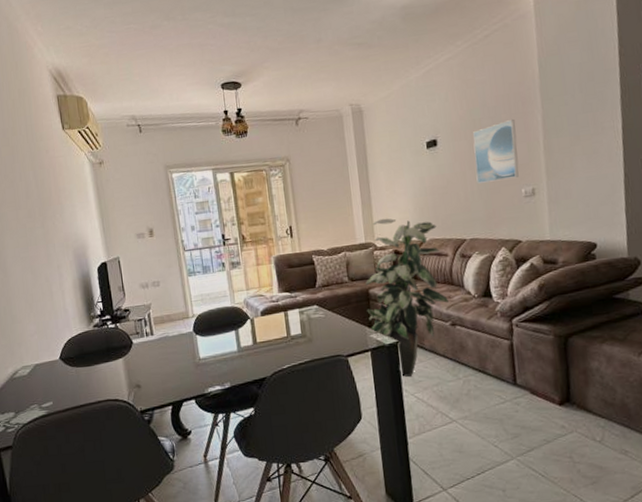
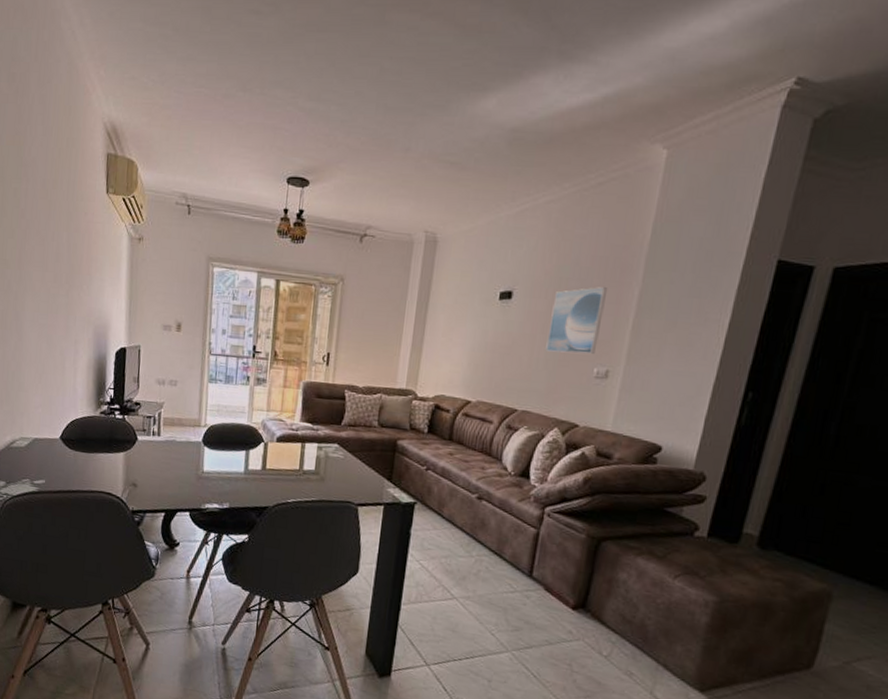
indoor plant: present [365,218,448,377] -> none [388,366,488,542]

